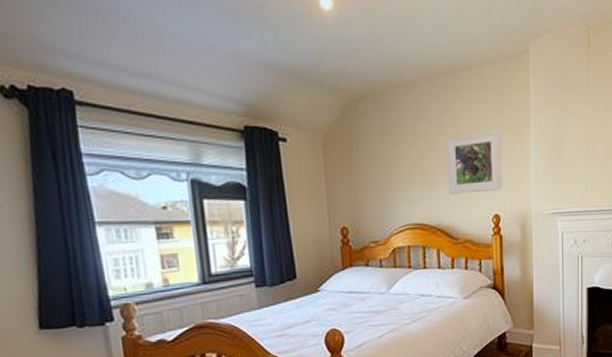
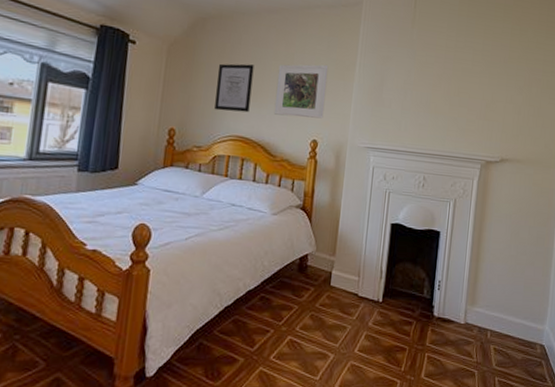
wall art: none [381,143,422,200] -> present [214,63,254,113]

